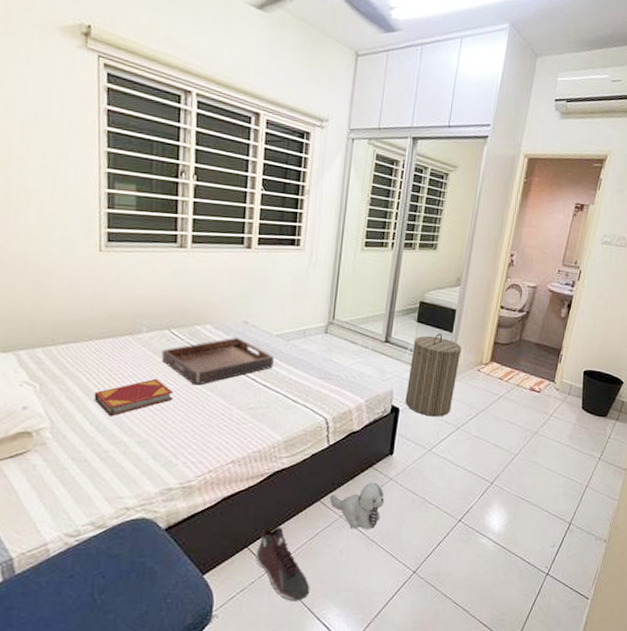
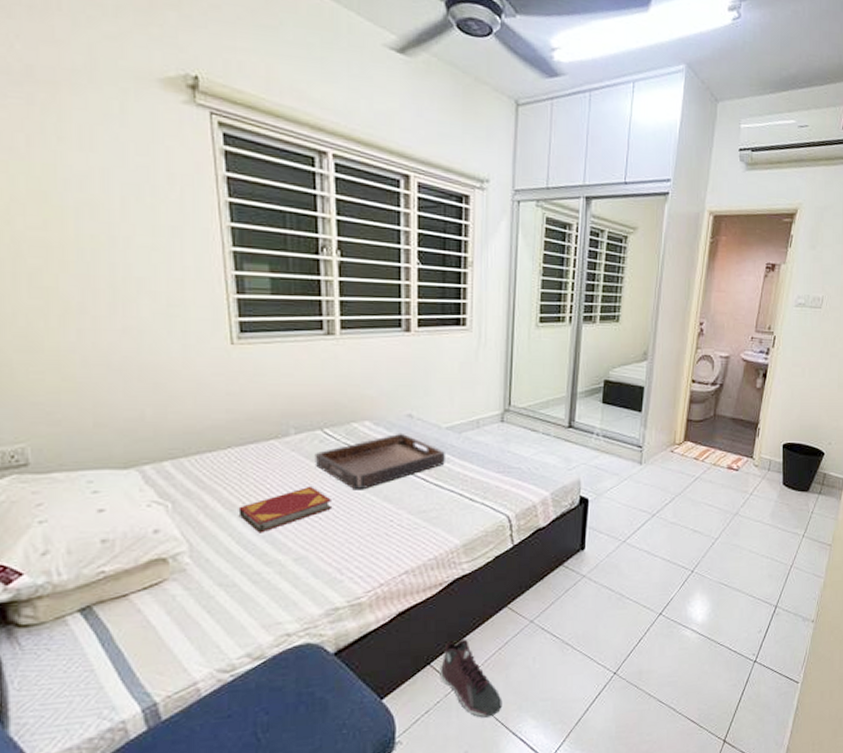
plush toy: present [329,482,384,529] -> none [518,581,578,634]
laundry hamper: present [405,333,462,417] -> none [594,413,653,505]

